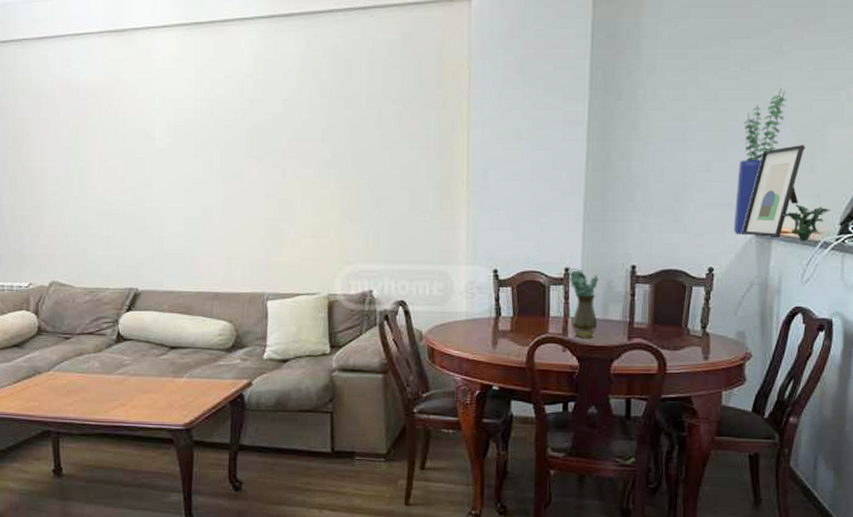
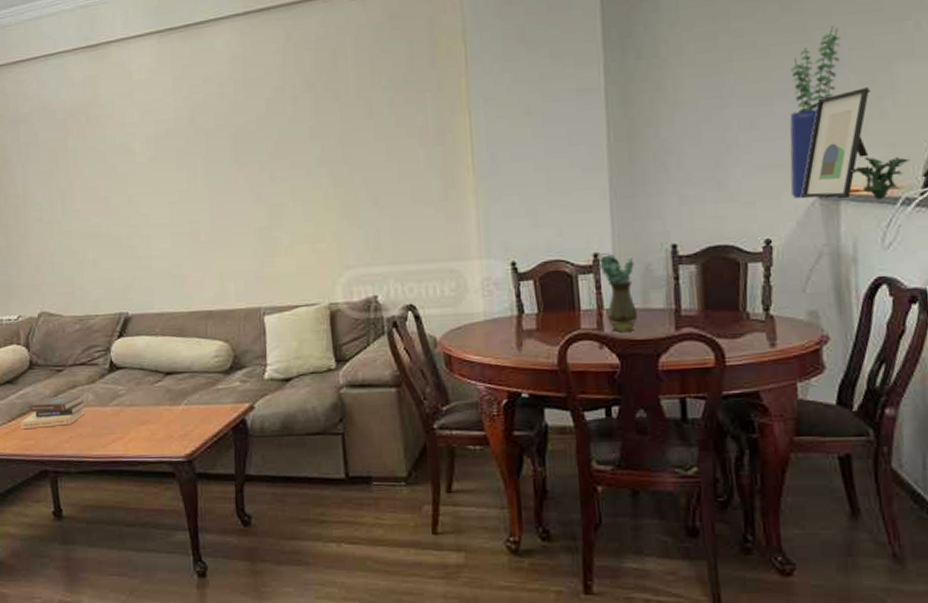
books: none [25,362,91,392] -> present [20,395,86,430]

